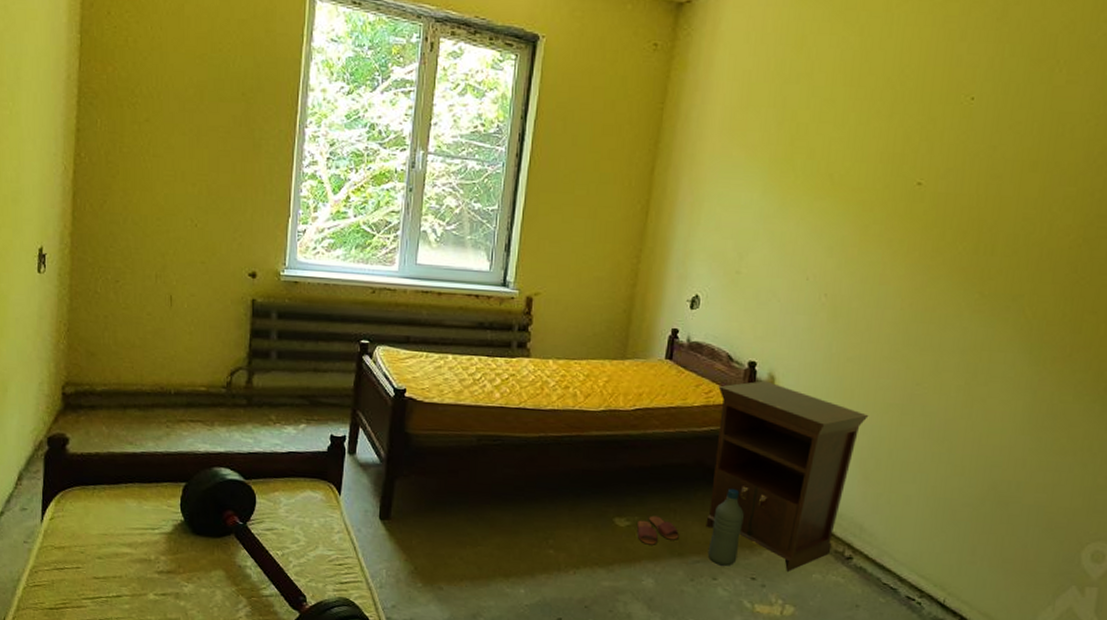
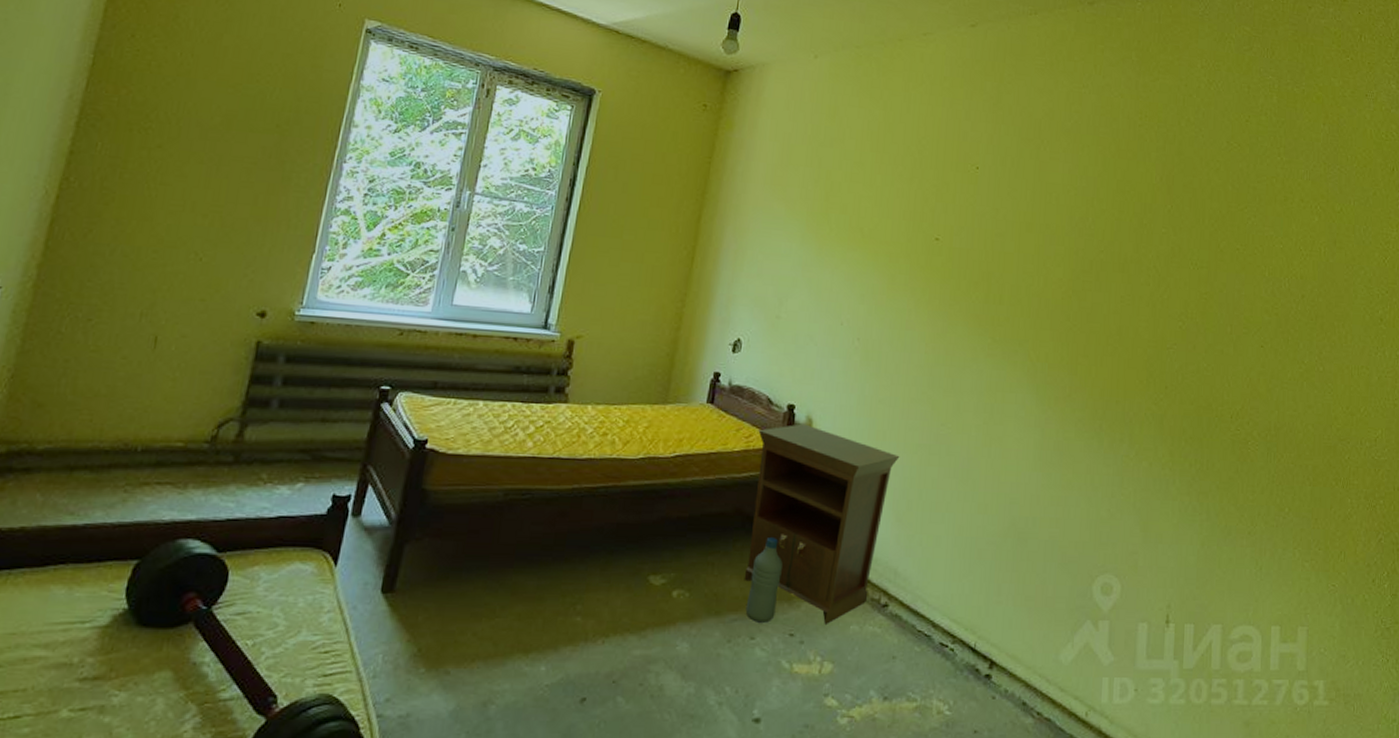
slippers: present [637,515,679,545] -> none [672,571,717,604]

